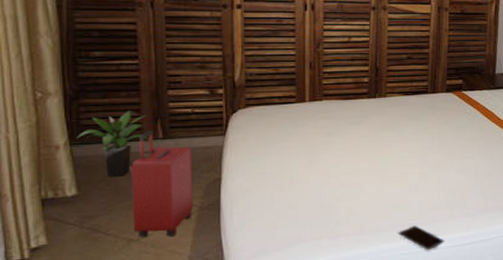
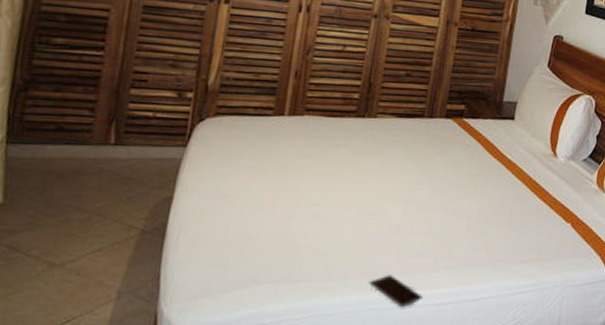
potted plant: present [76,111,150,177] -> none [14,109,101,186]
suitcase: present [131,129,193,237] -> none [58,132,146,264]

